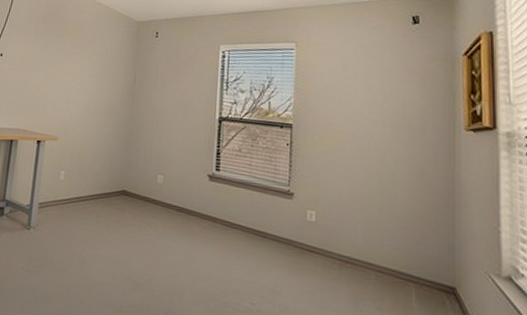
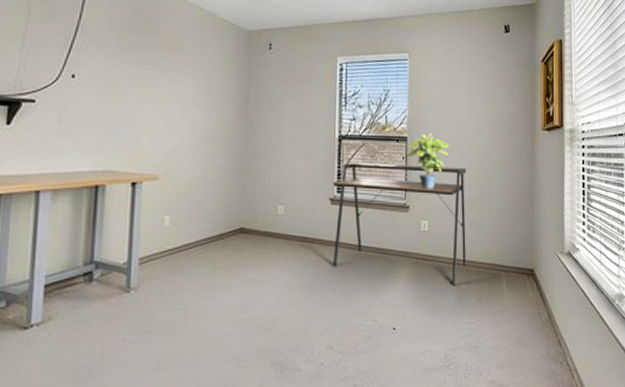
desk: none [210,143,364,287] -> present [333,163,467,286]
potted plant: none [292,121,341,179] -> present [407,132,449,188]

